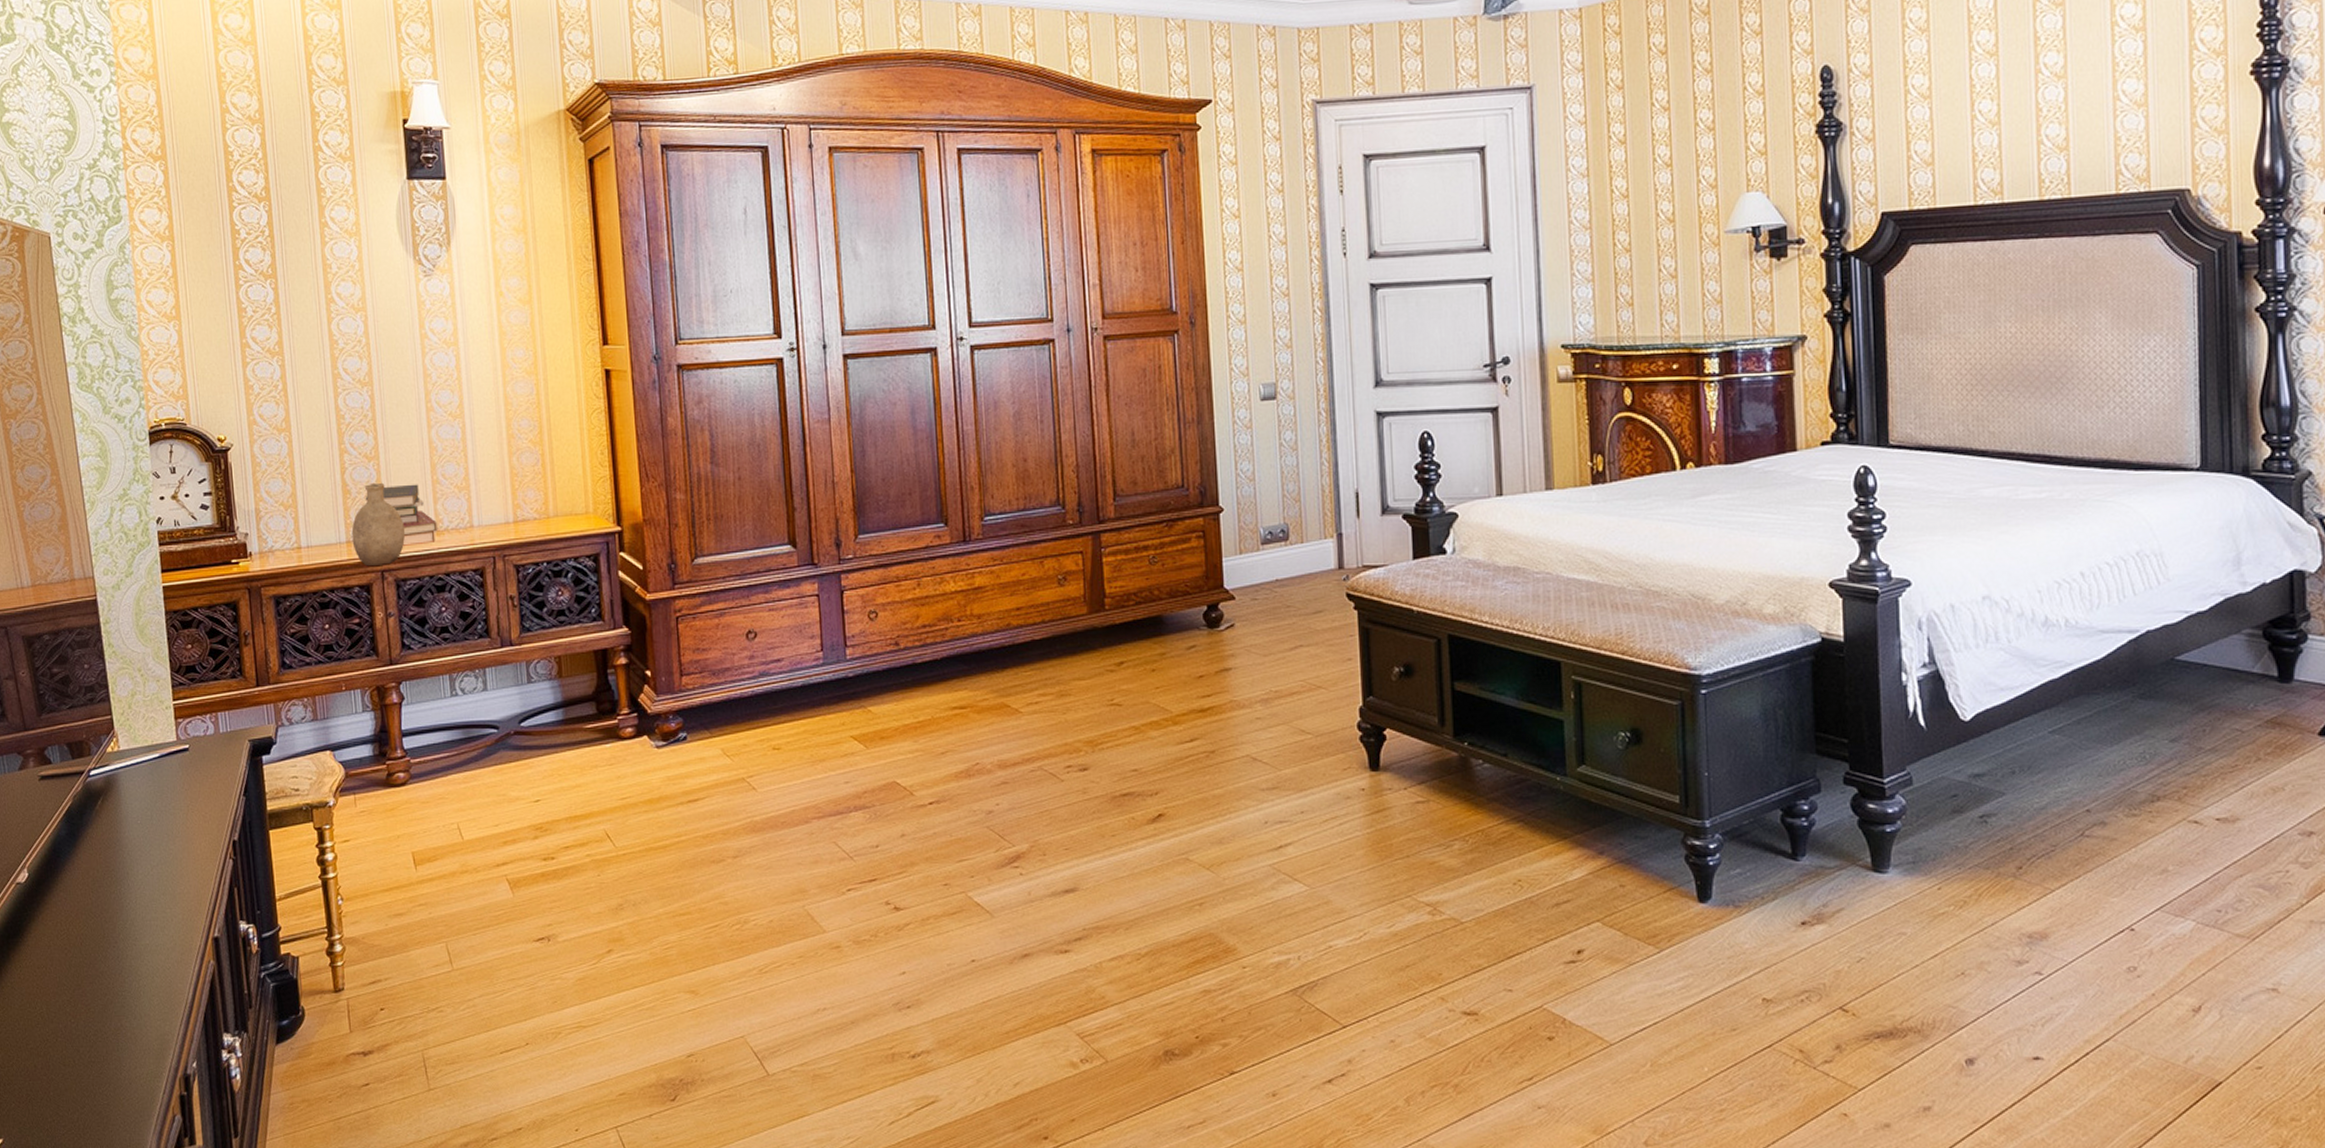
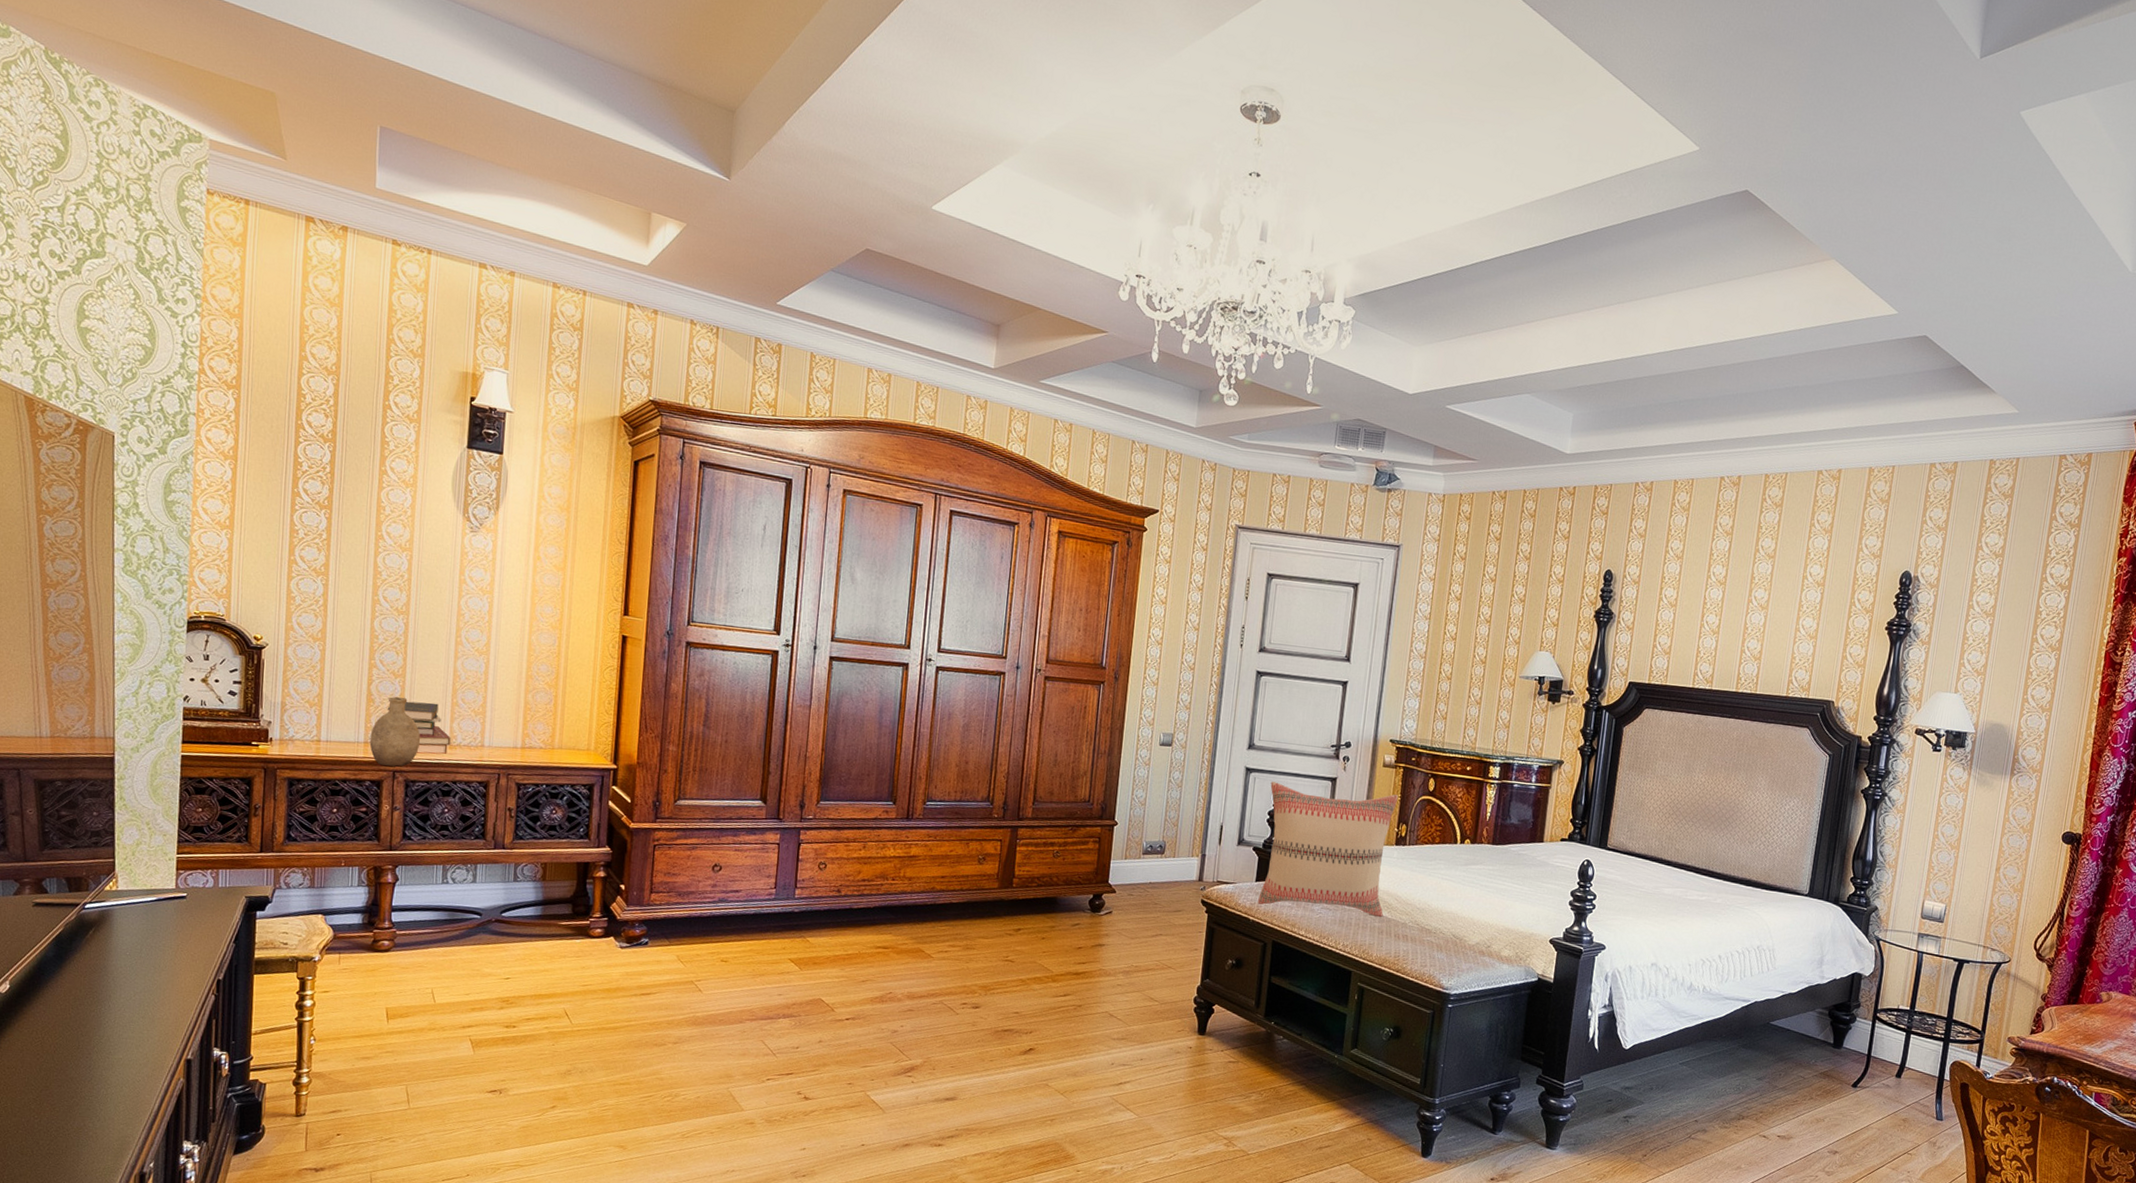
pillow: none [1412,417,1591,589] -> present [1258,781,1399,917]

